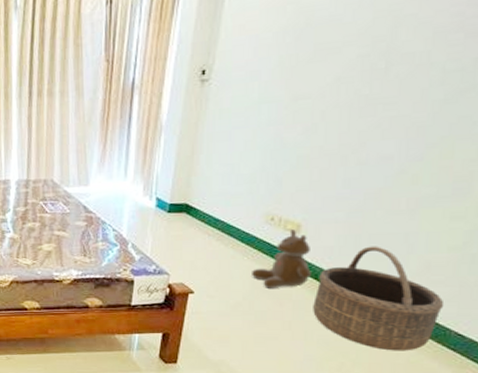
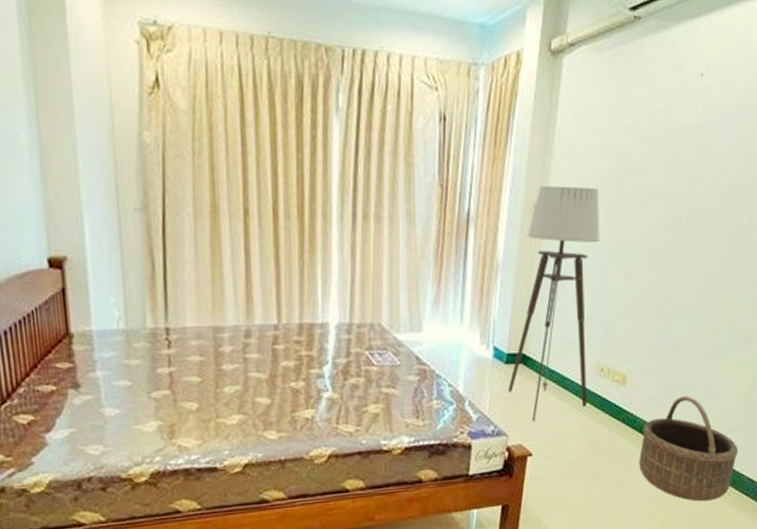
floor lamp: none [171,45,274,263] -> present [508,186,599,421]
stuffed bear: present [252,229,311,288] -> none [586,380,636,445]

